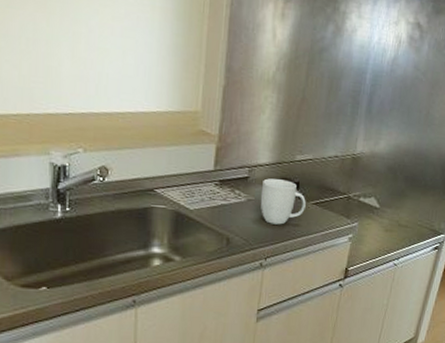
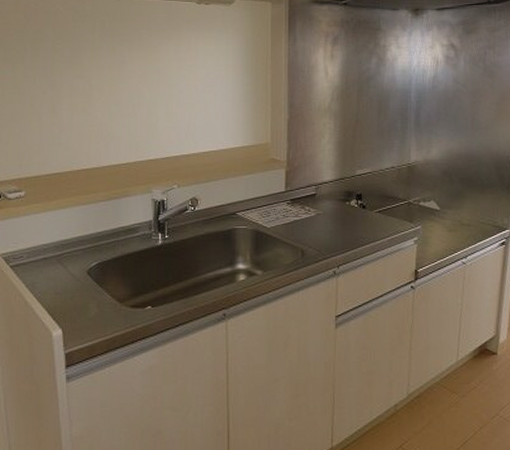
mug: present [260,178,306,225] -> none [328,193,370,234]

